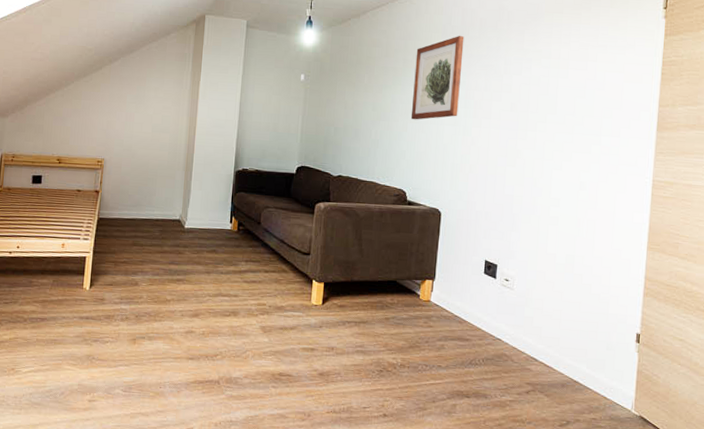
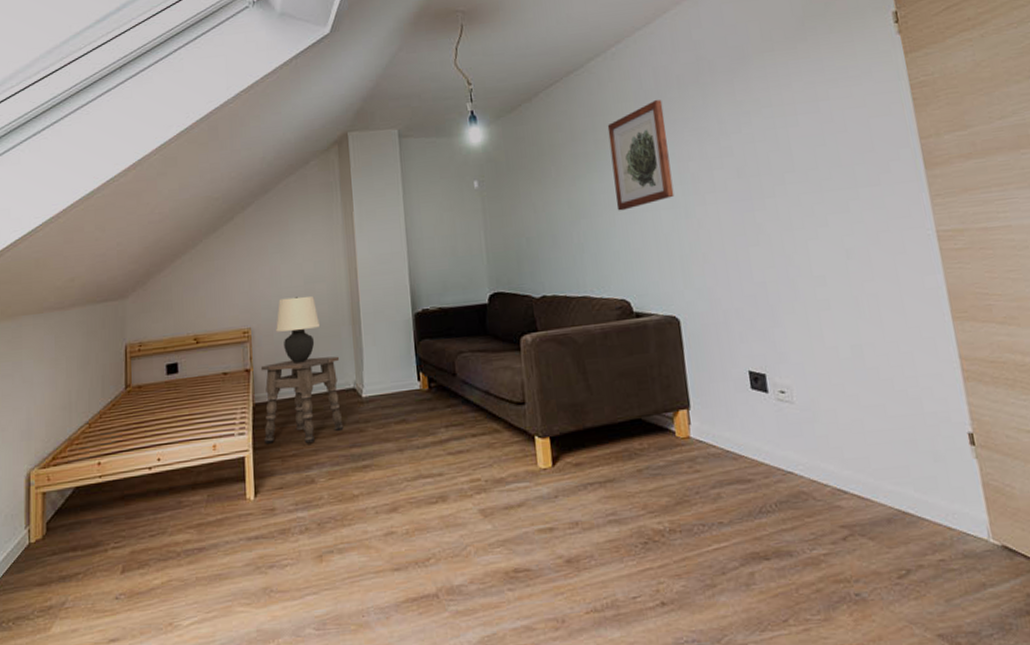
side table: none [103,189,172,256] -> present [260,356,344,444]
table lamp: none [124,140,160,193] -> present [276,296,321,364]

